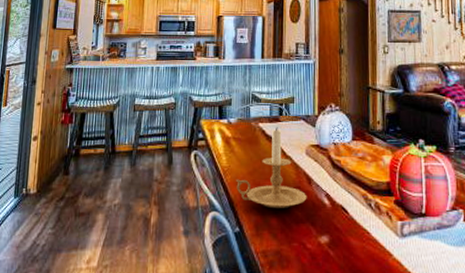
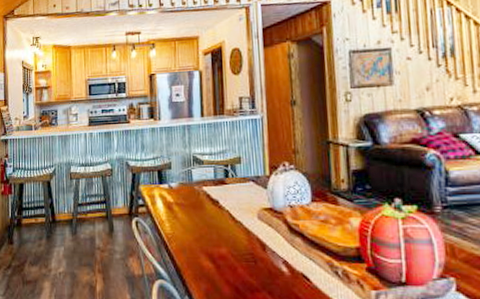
candle holder: present [235,127,307,209] -> none [181,190,262,277]

